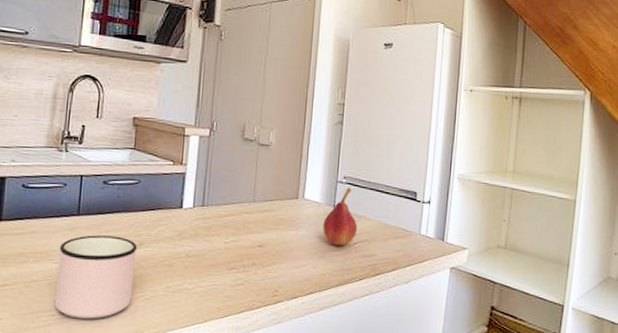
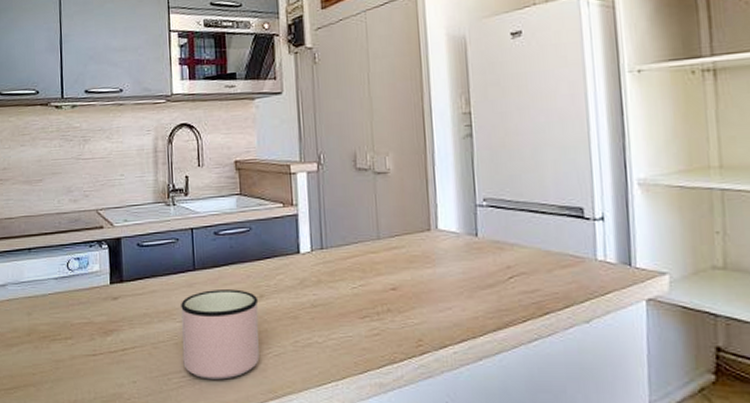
fruit: present [323,187,357,246] -> none [466,210,510,282]

